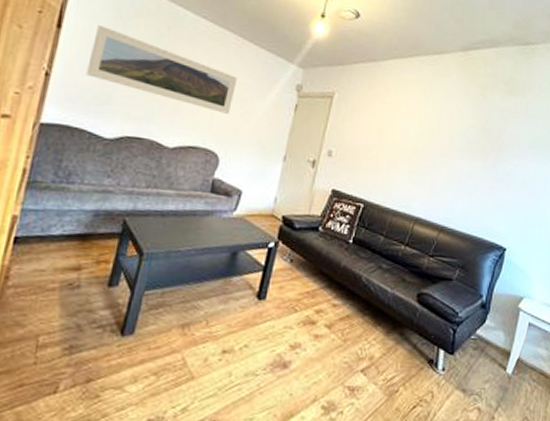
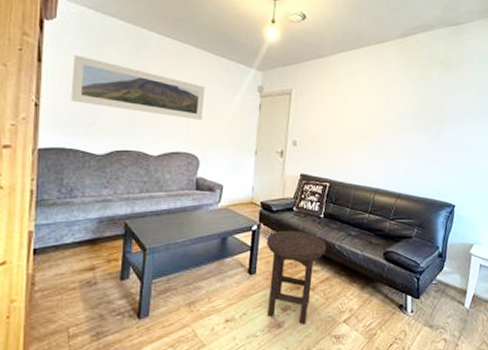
stool: none [273,252,352,368] -> present [267,230,327,325]

